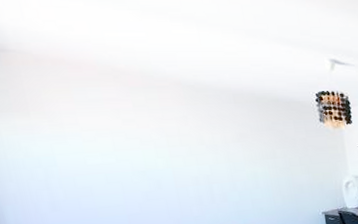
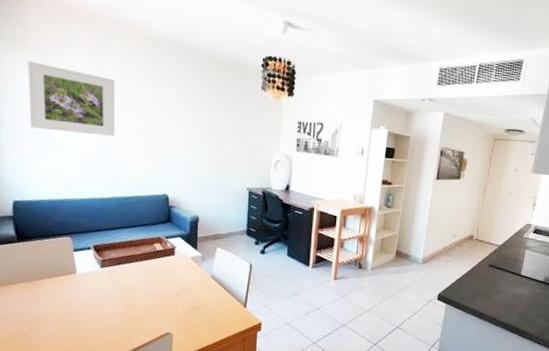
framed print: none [31,126,164,198] -> present [27,61,115,136]

